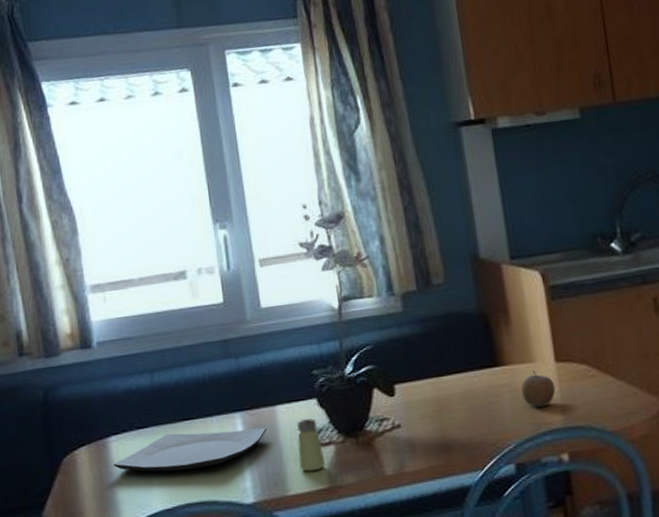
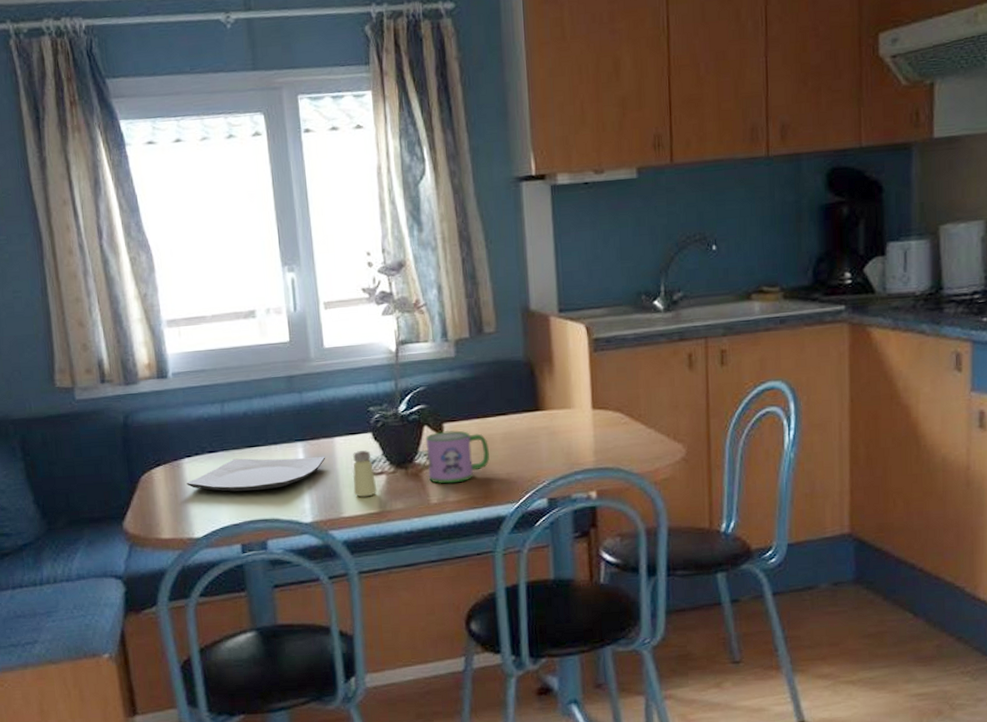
mug: none [376,392,448,453] -> present [425,430,489,484]
fruit: present [521,370,556,408] -> none [558,415,590,450]

